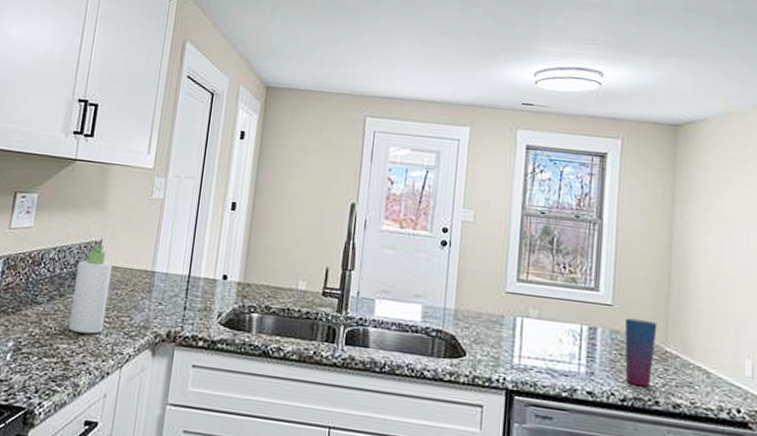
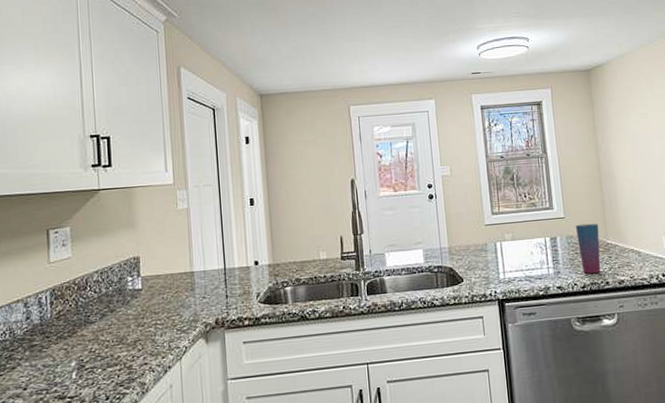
bottle: present [68,237,113,334] -> none [121,253,157,340]

